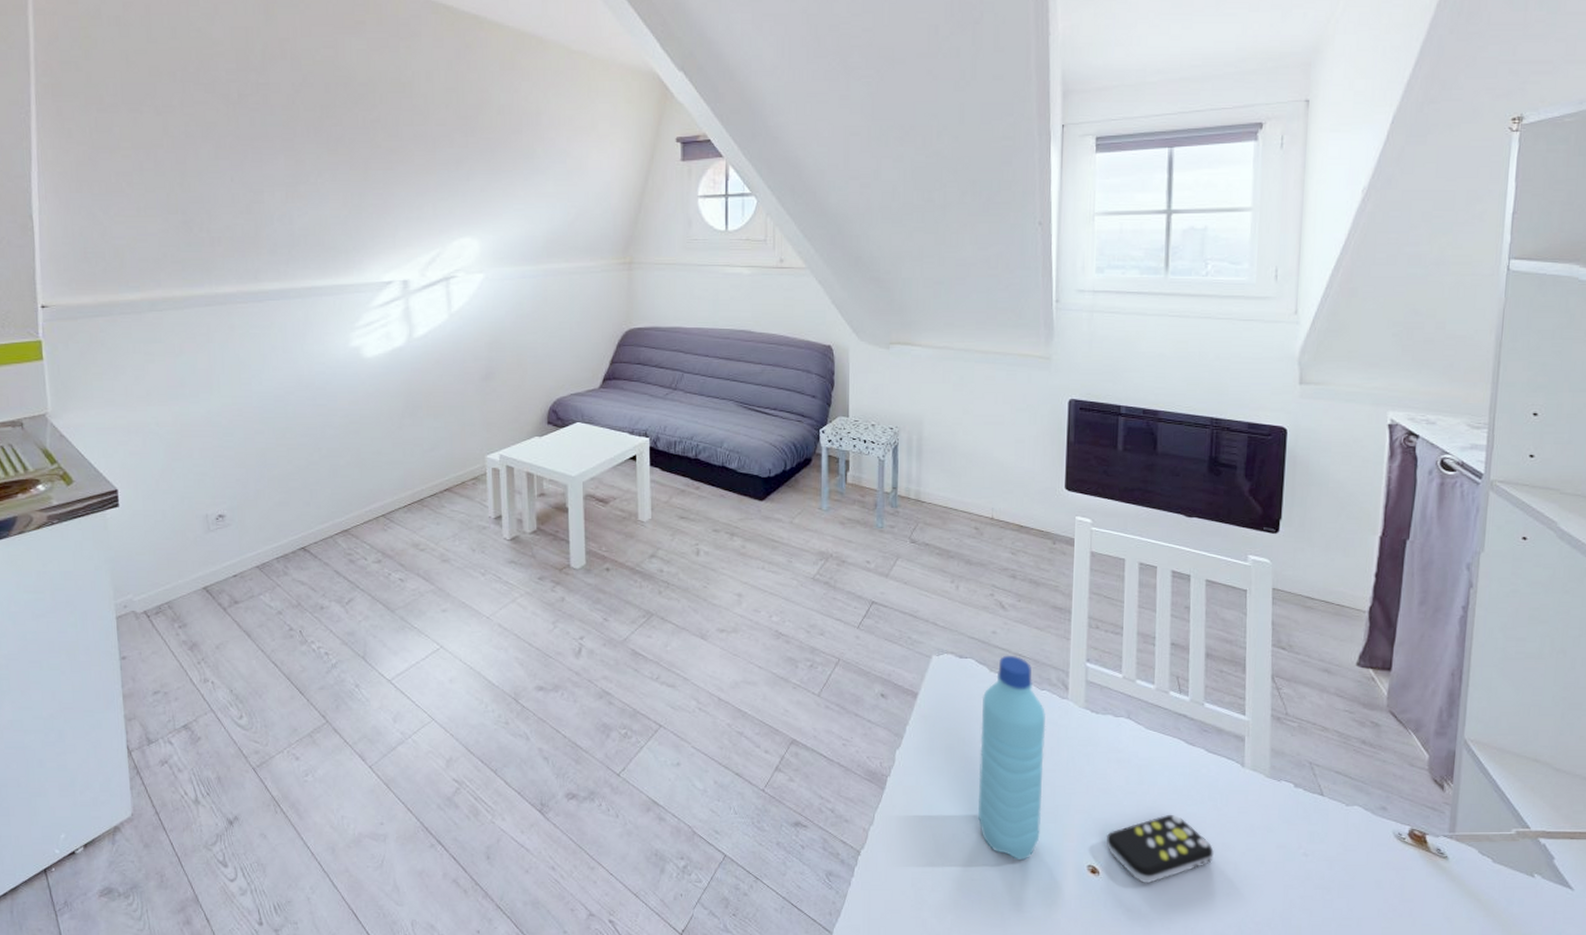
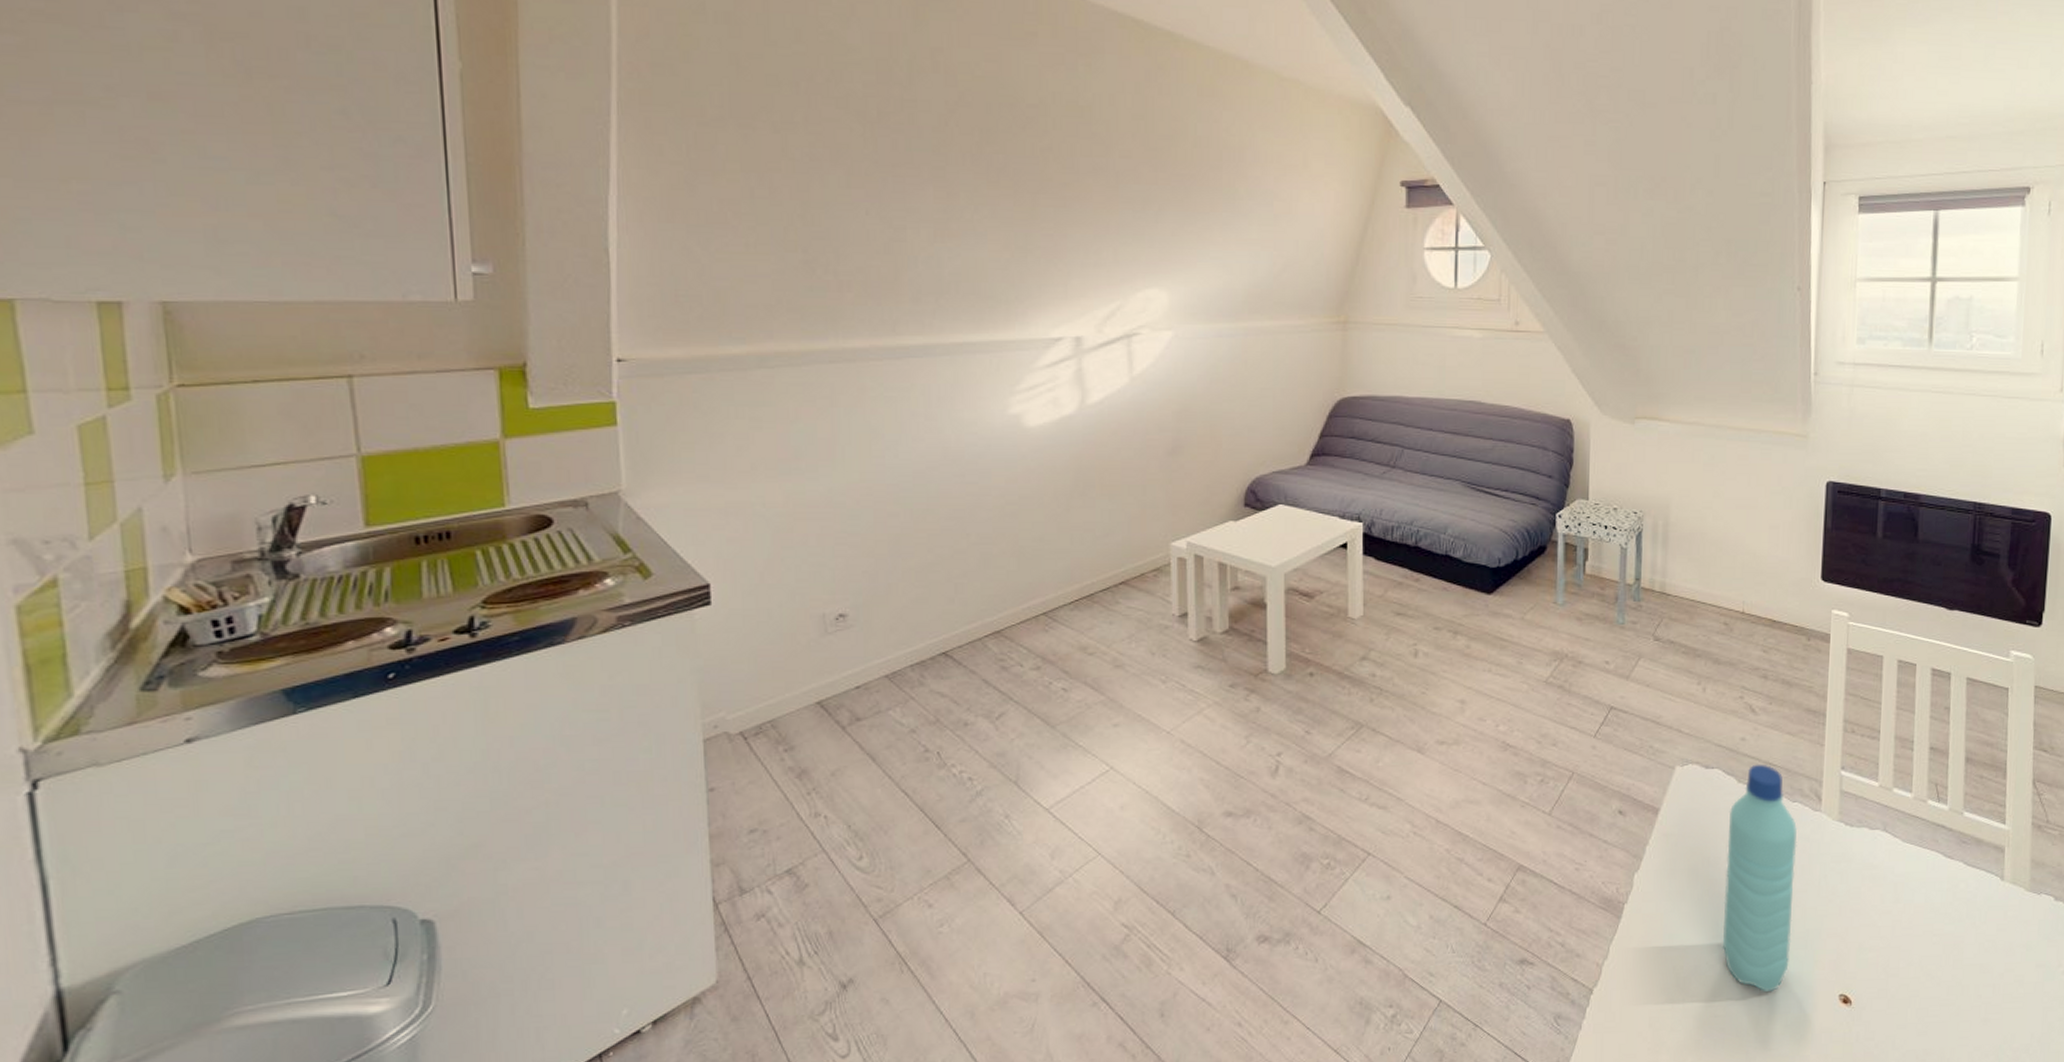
remote control: present [1105,814,1214,884] -> none [1859,934,1972,1013]

